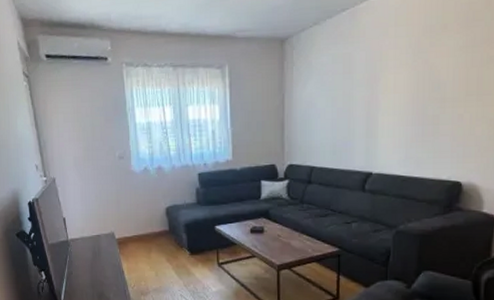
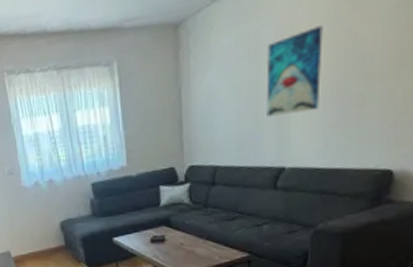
wall art: none [357,55,406,127] -> present [266,25,323,117]

